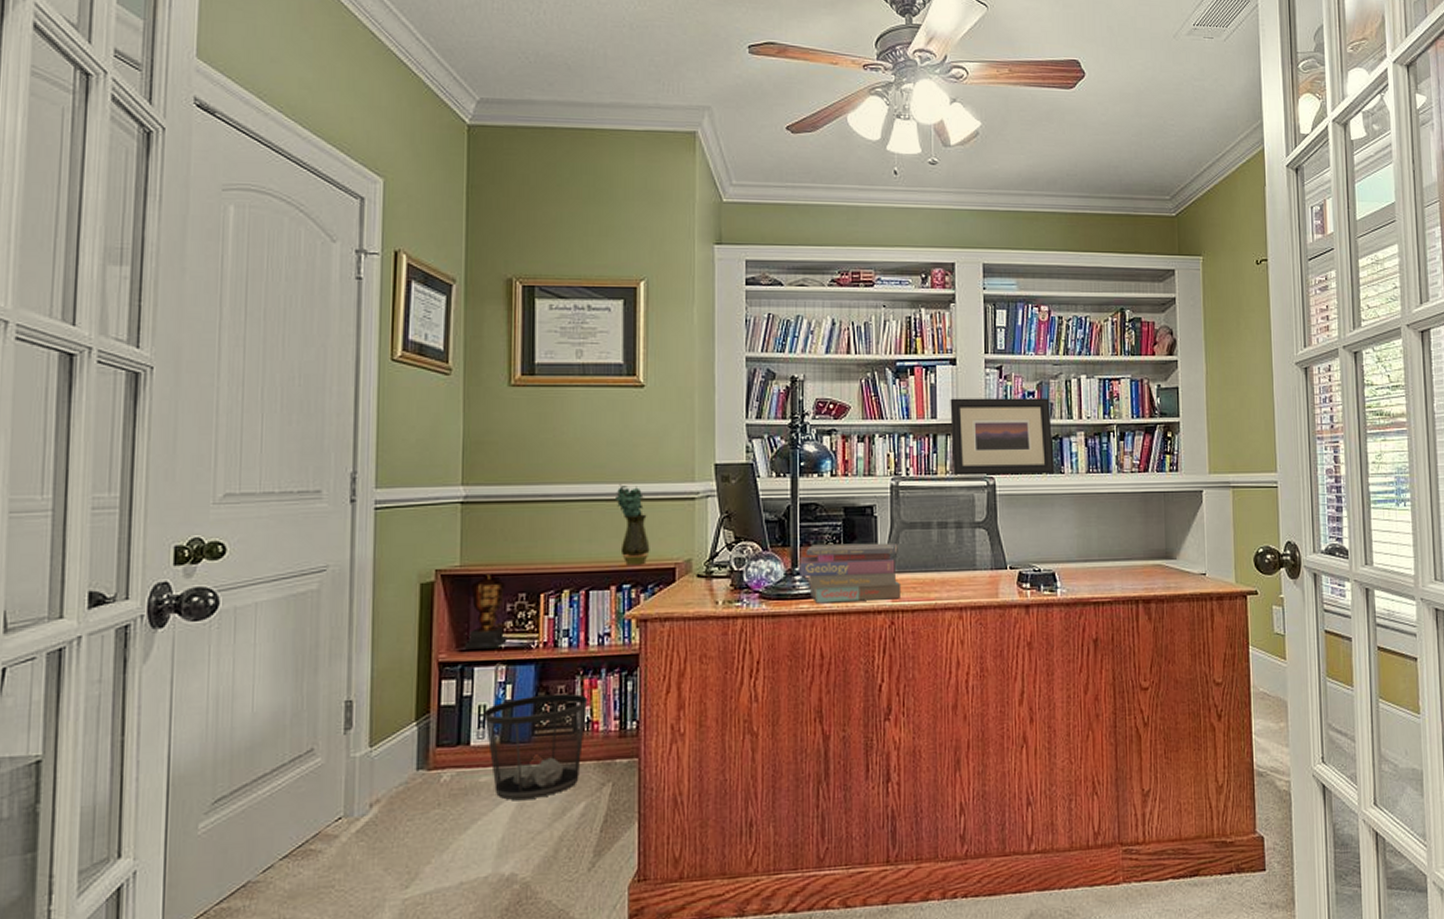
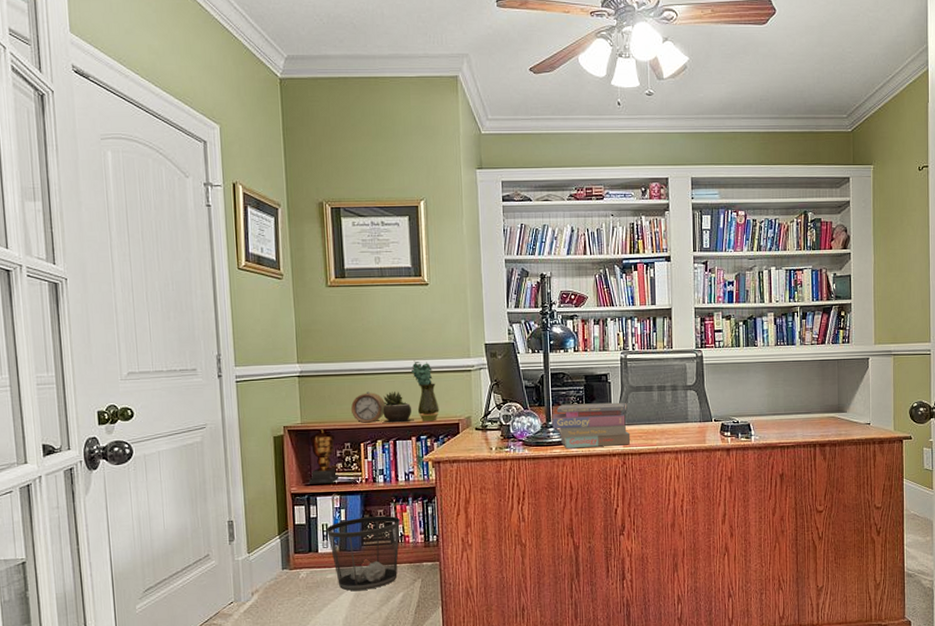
clock: none [531,524,577,568] -> present [351,391,385,424]
succulent plant: none [570,525,615,567] -> present [381,391,414,423]
picture frame: present [950,398,1055,476] -> none [666,286,750,350]

